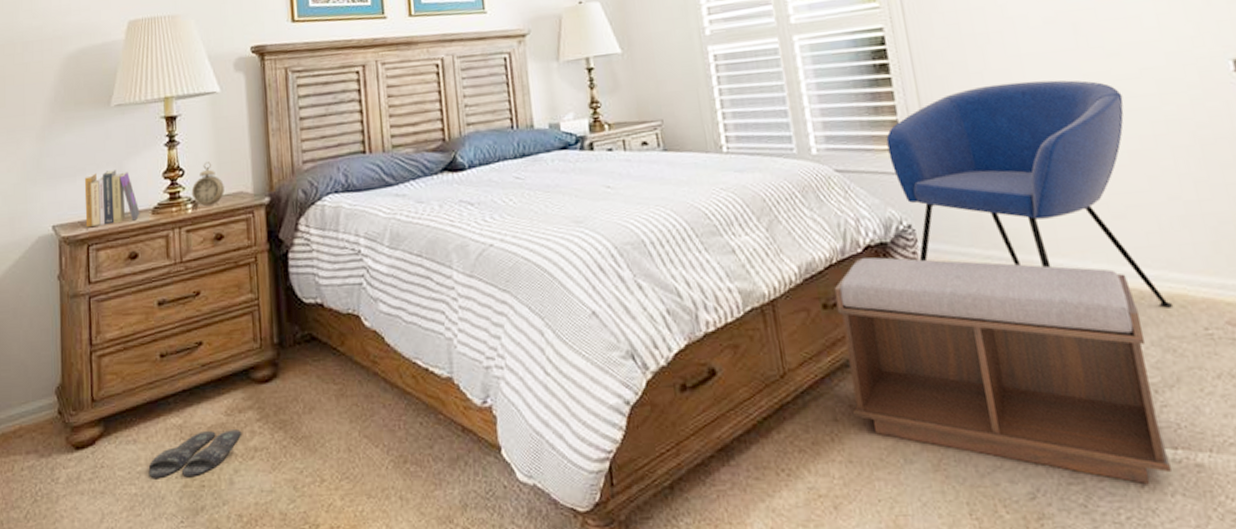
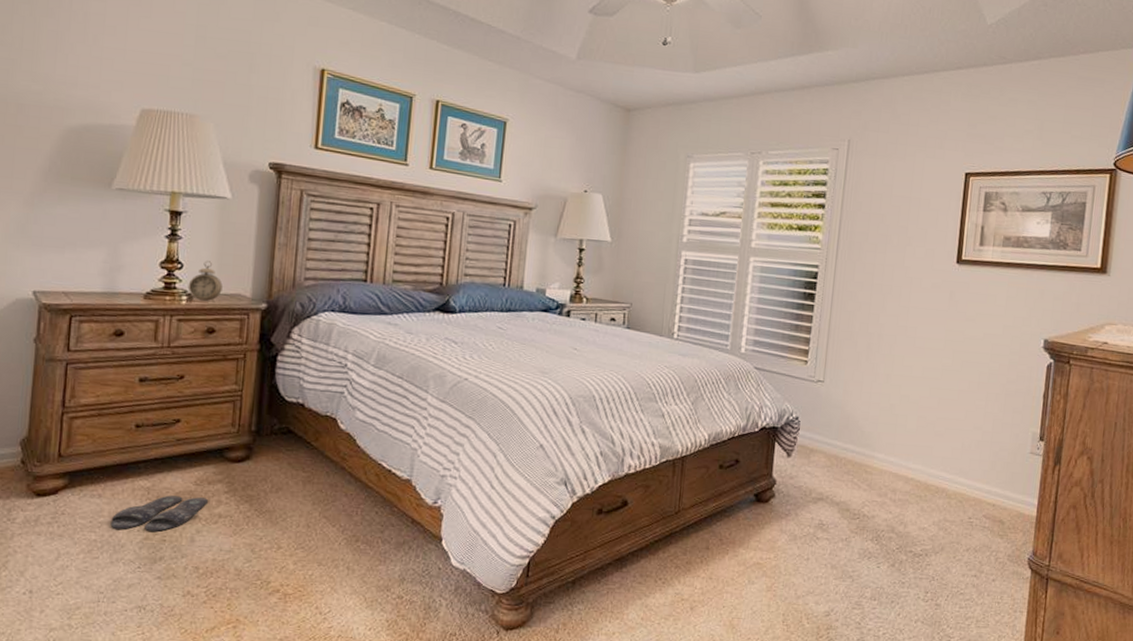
books: present [84,170,140,228] -> none [70,249,131,302]
bench: present [834,257,1172,485] -> none [721,435,932,614]
armchair: present [886,80,1172,308] -> none [796,324,967,501]

